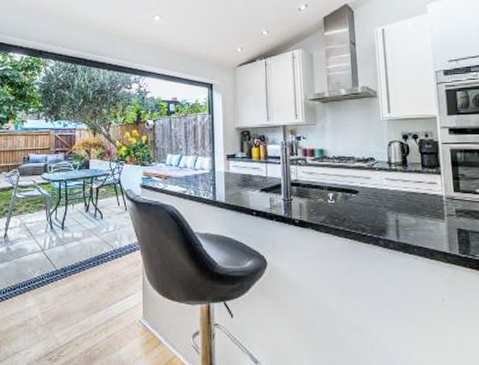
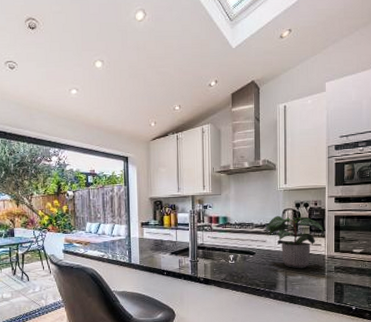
potted plant: none [369,148,439,211] -> present [265,215,324,269]

